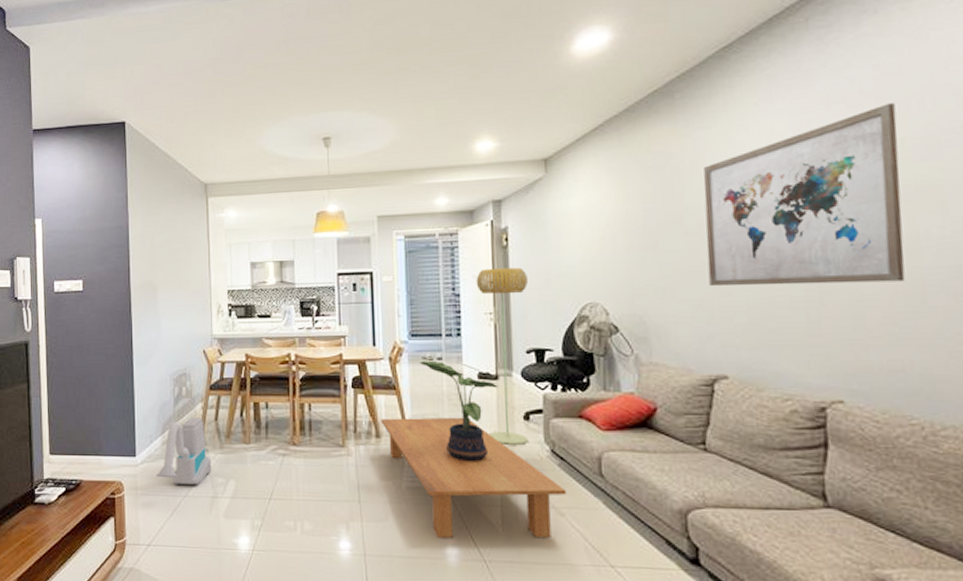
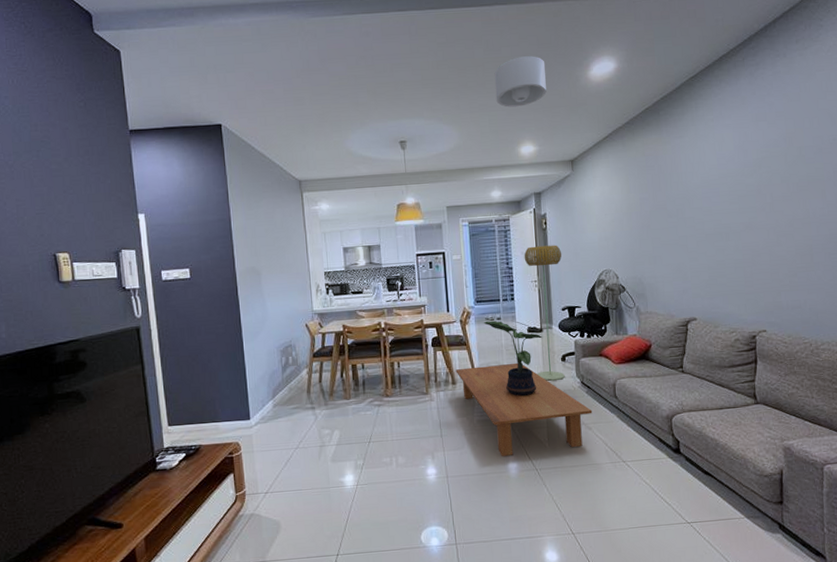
vacuum cleaner: present [156,418,212,486] -> none [270,381,319,440]
ceiling light: none [444,29,513,94] -> present [494,56,547,107]
wall art: present [703,103,905,286] -> none [679,122,801,254]

